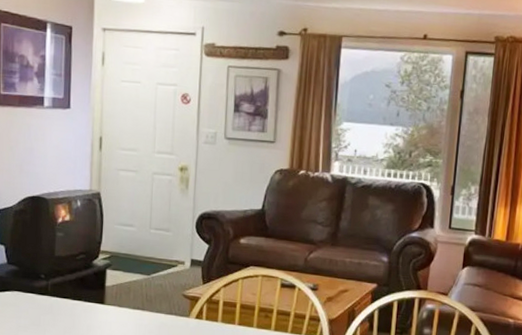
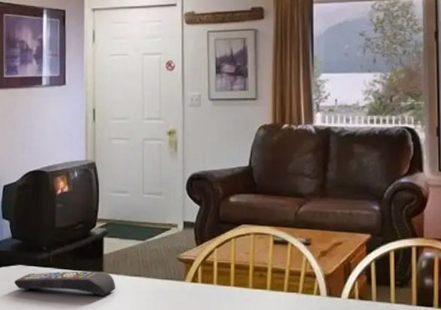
remote control: none [9,299,118,327] -> present [14,271,116,296]

